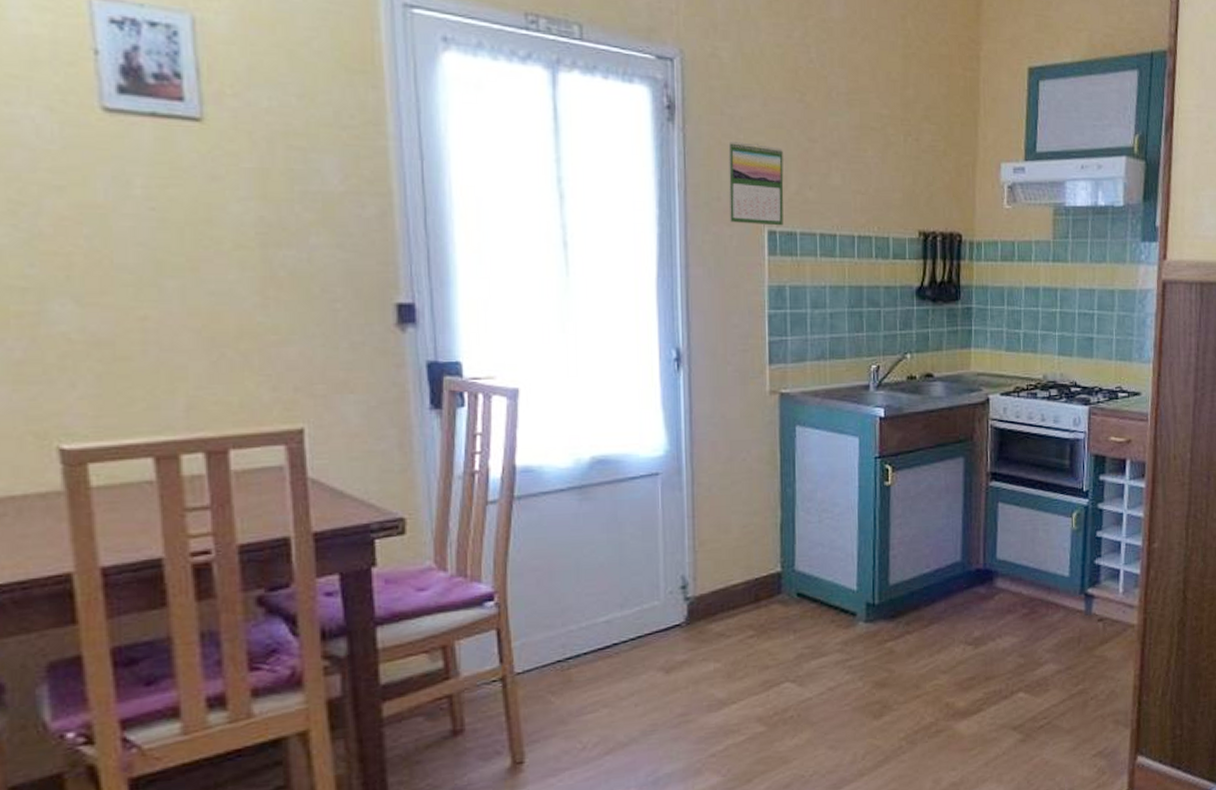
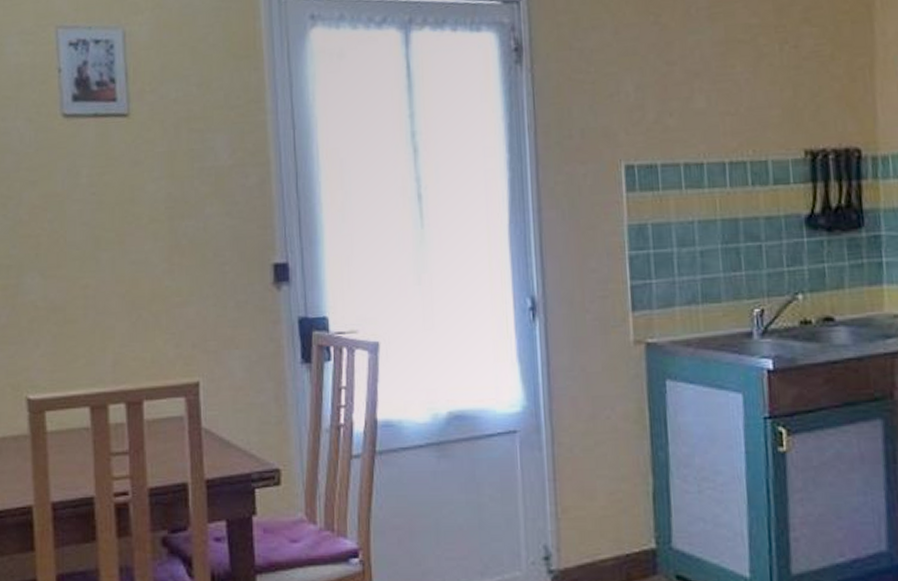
calendar: present [728,140,784,226] -> none [578,74,642,160]

